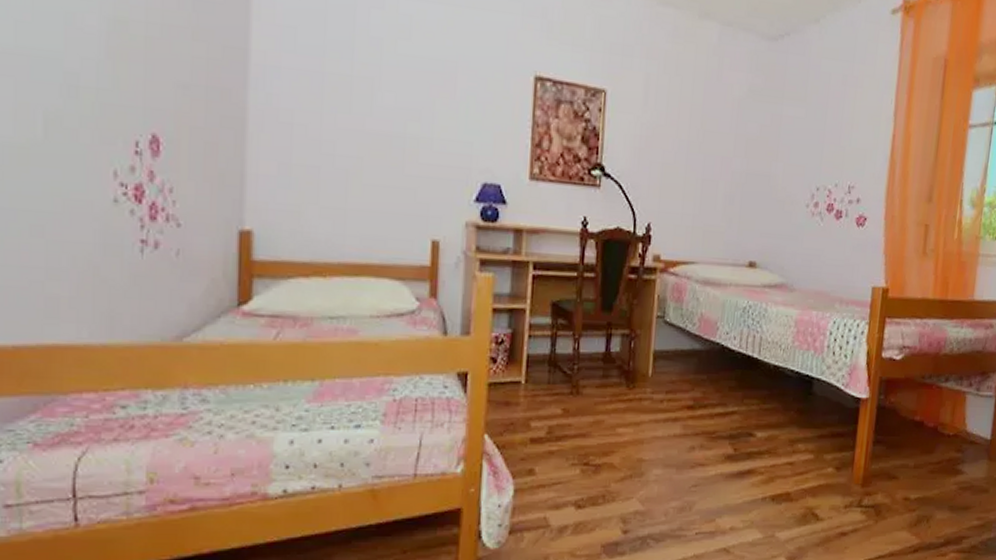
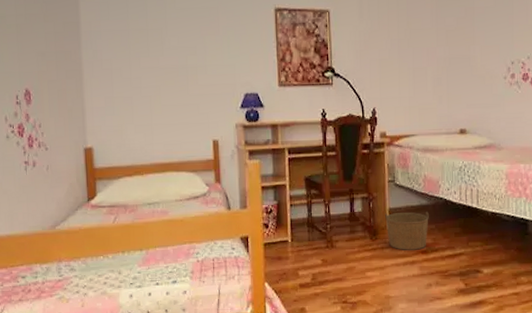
basket: none [647,356,701,404] -> present [385,211,429,250]

